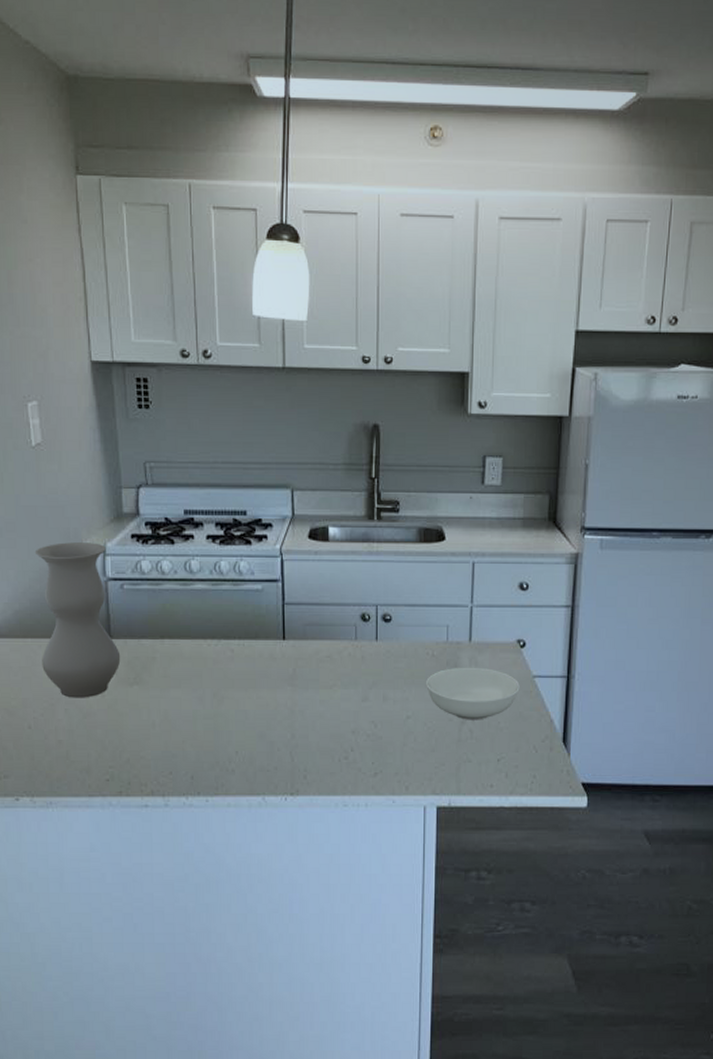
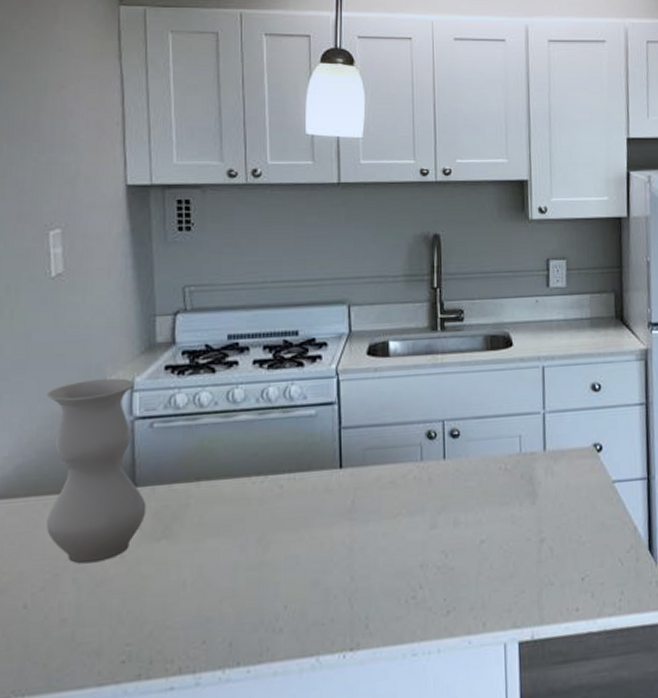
bowl: present [426,667,520,720] -> none [500,477,600,538]

